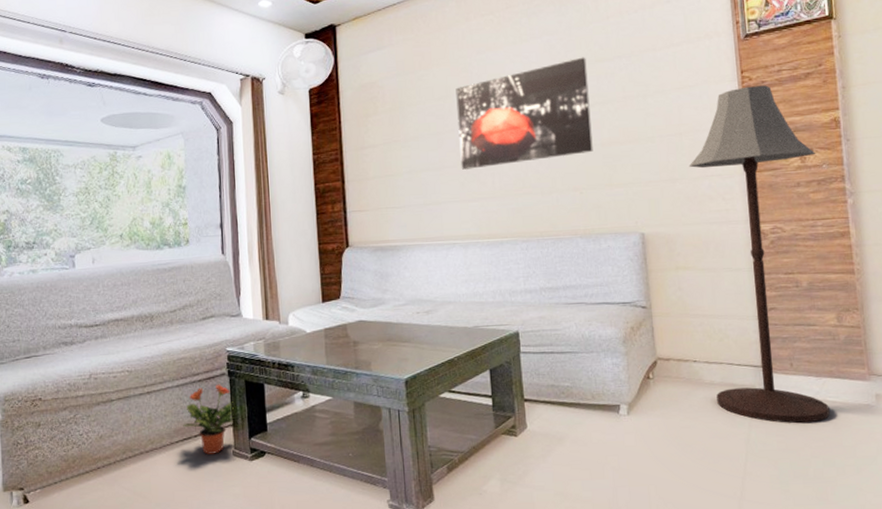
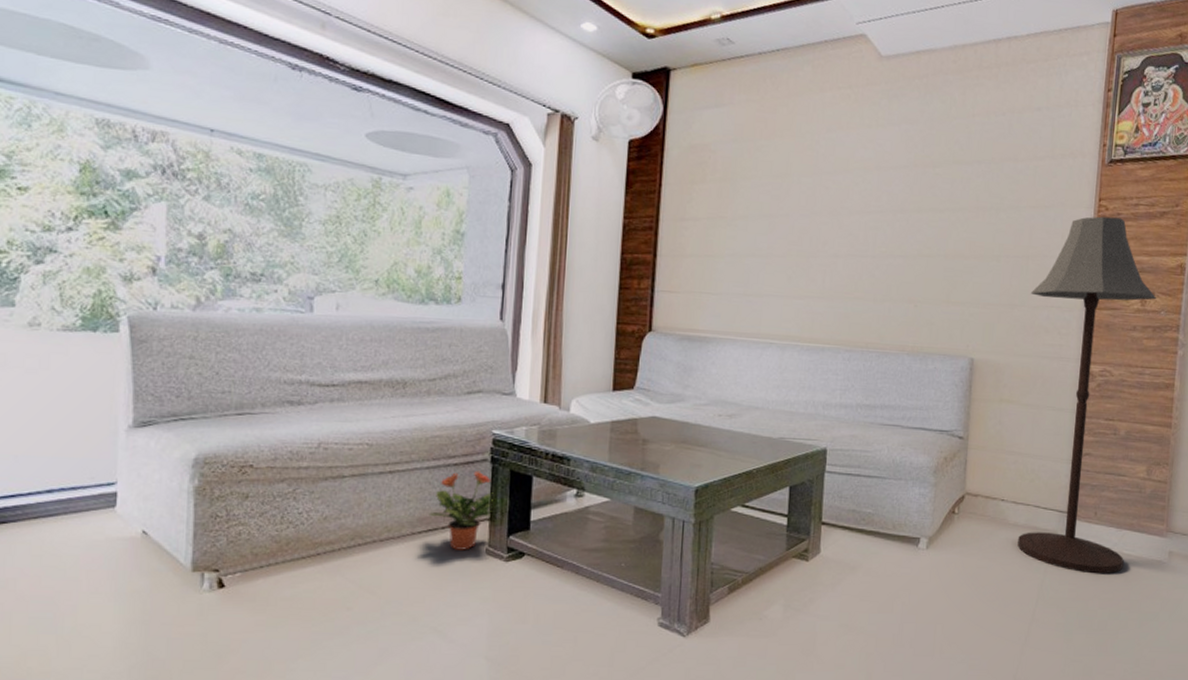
wall art: present [455,57,593,170] -> none [791,155,944,264]

